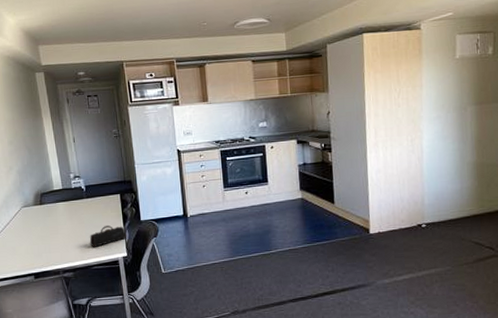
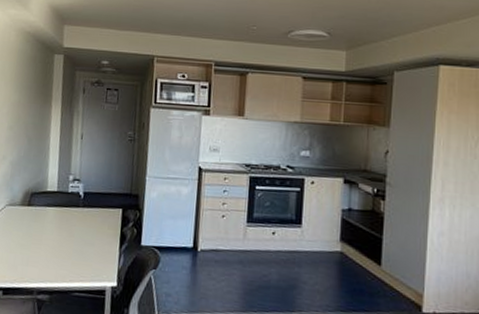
pencil case: present [89,225,127,247] -> none [75,243,122,269]

